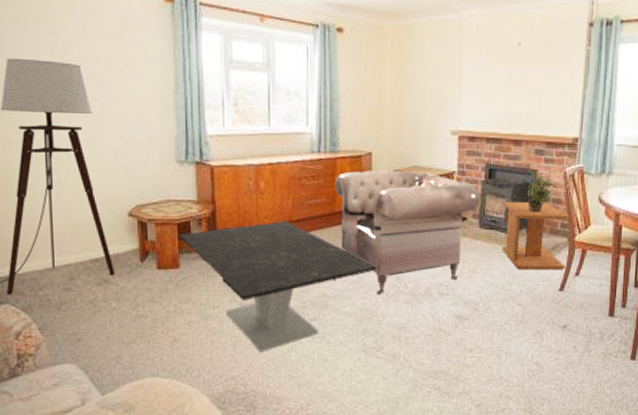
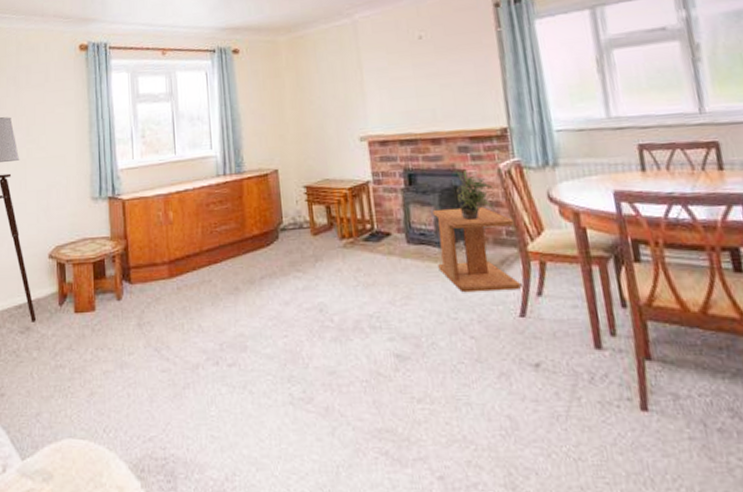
coffee table: present [179,220,377,351] -> none [95,251,296,406]
armchair: present [335,170,481,296] -> none [243,184,404,333]

